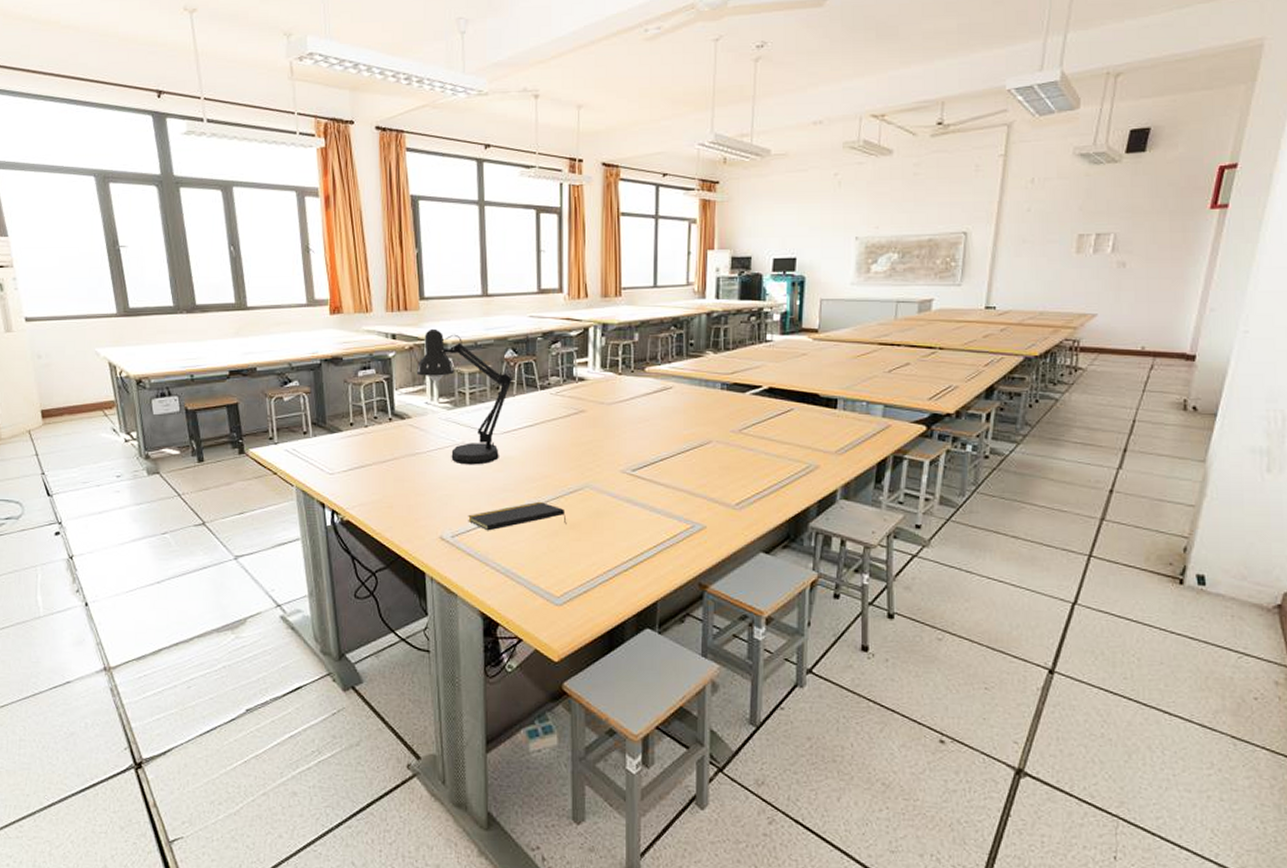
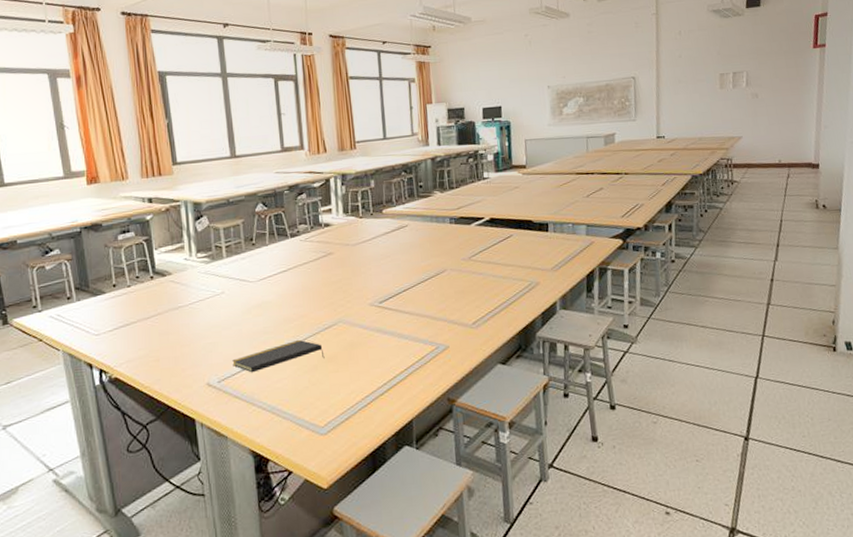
desk lamp: present [416,328,512,465] -> none [174,190,265,313]

